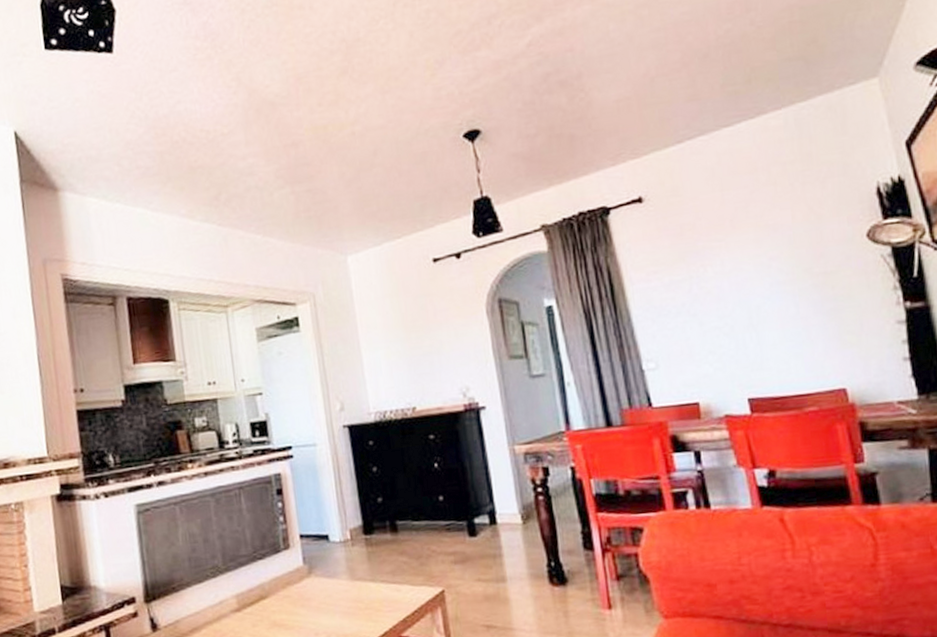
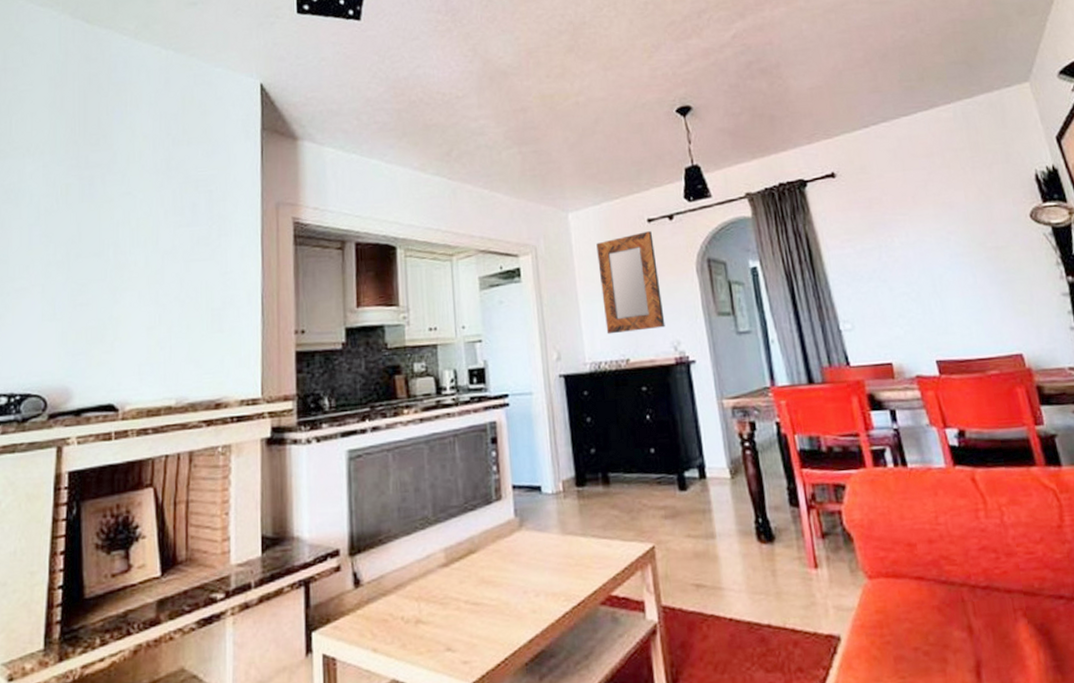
home mirror: none [378,272,453,383] -> present [596,231,665,335]

